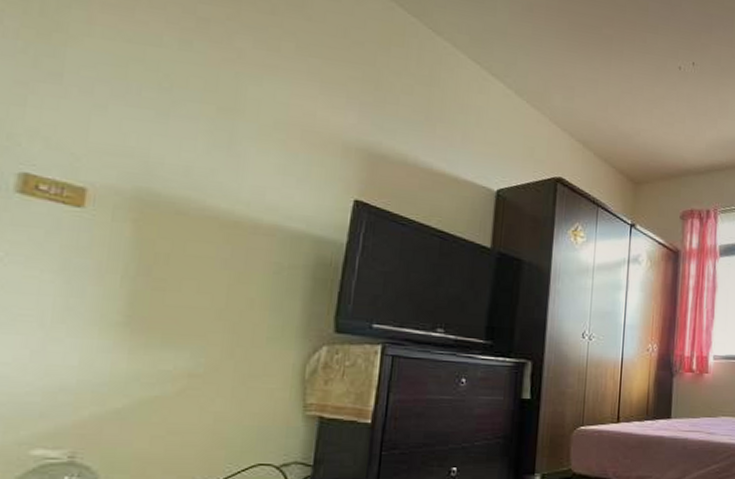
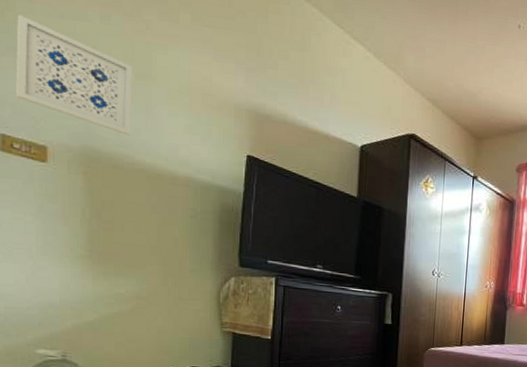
wall art: none [53,36,215,176] -> present [16,14,133,136]

